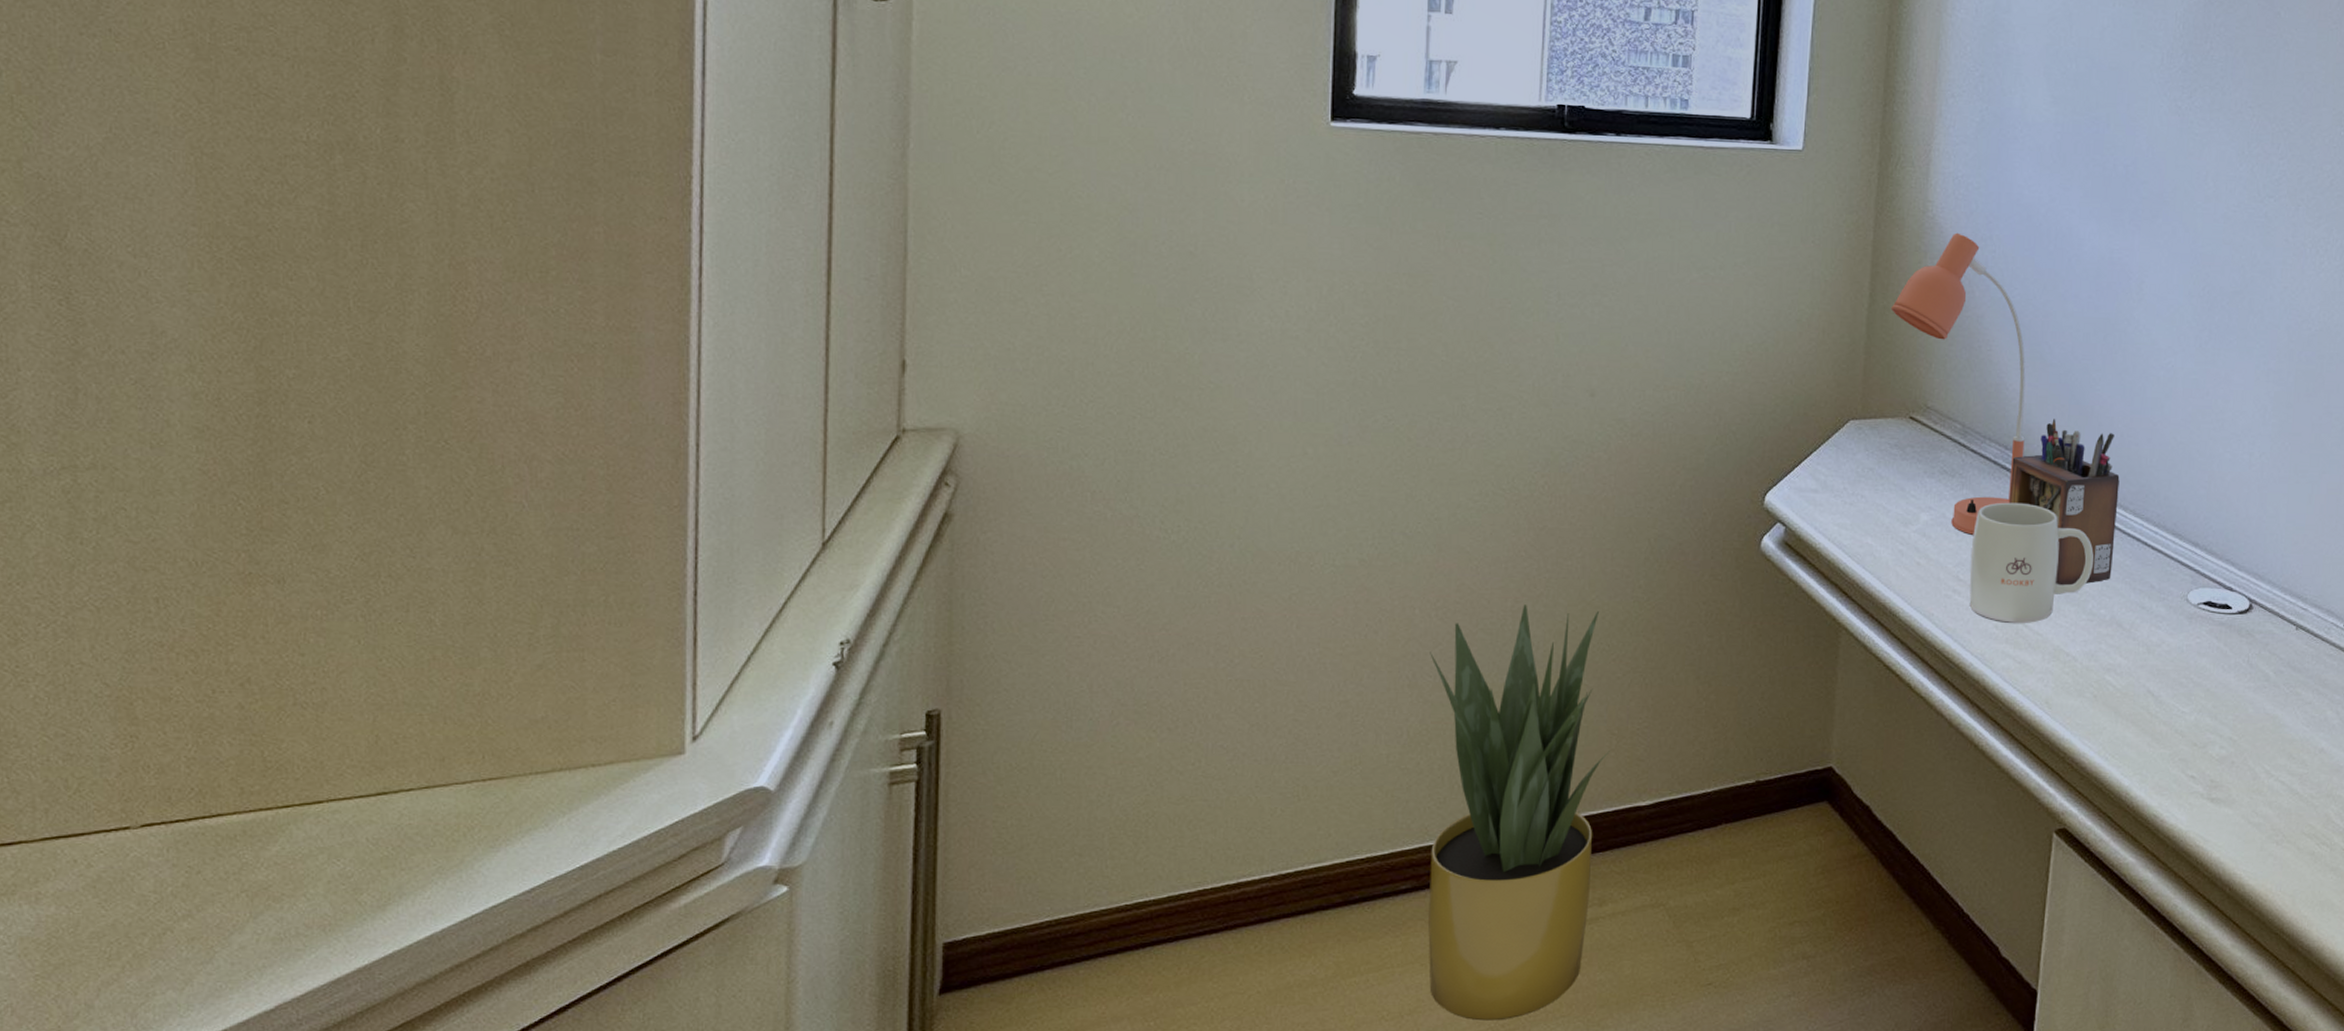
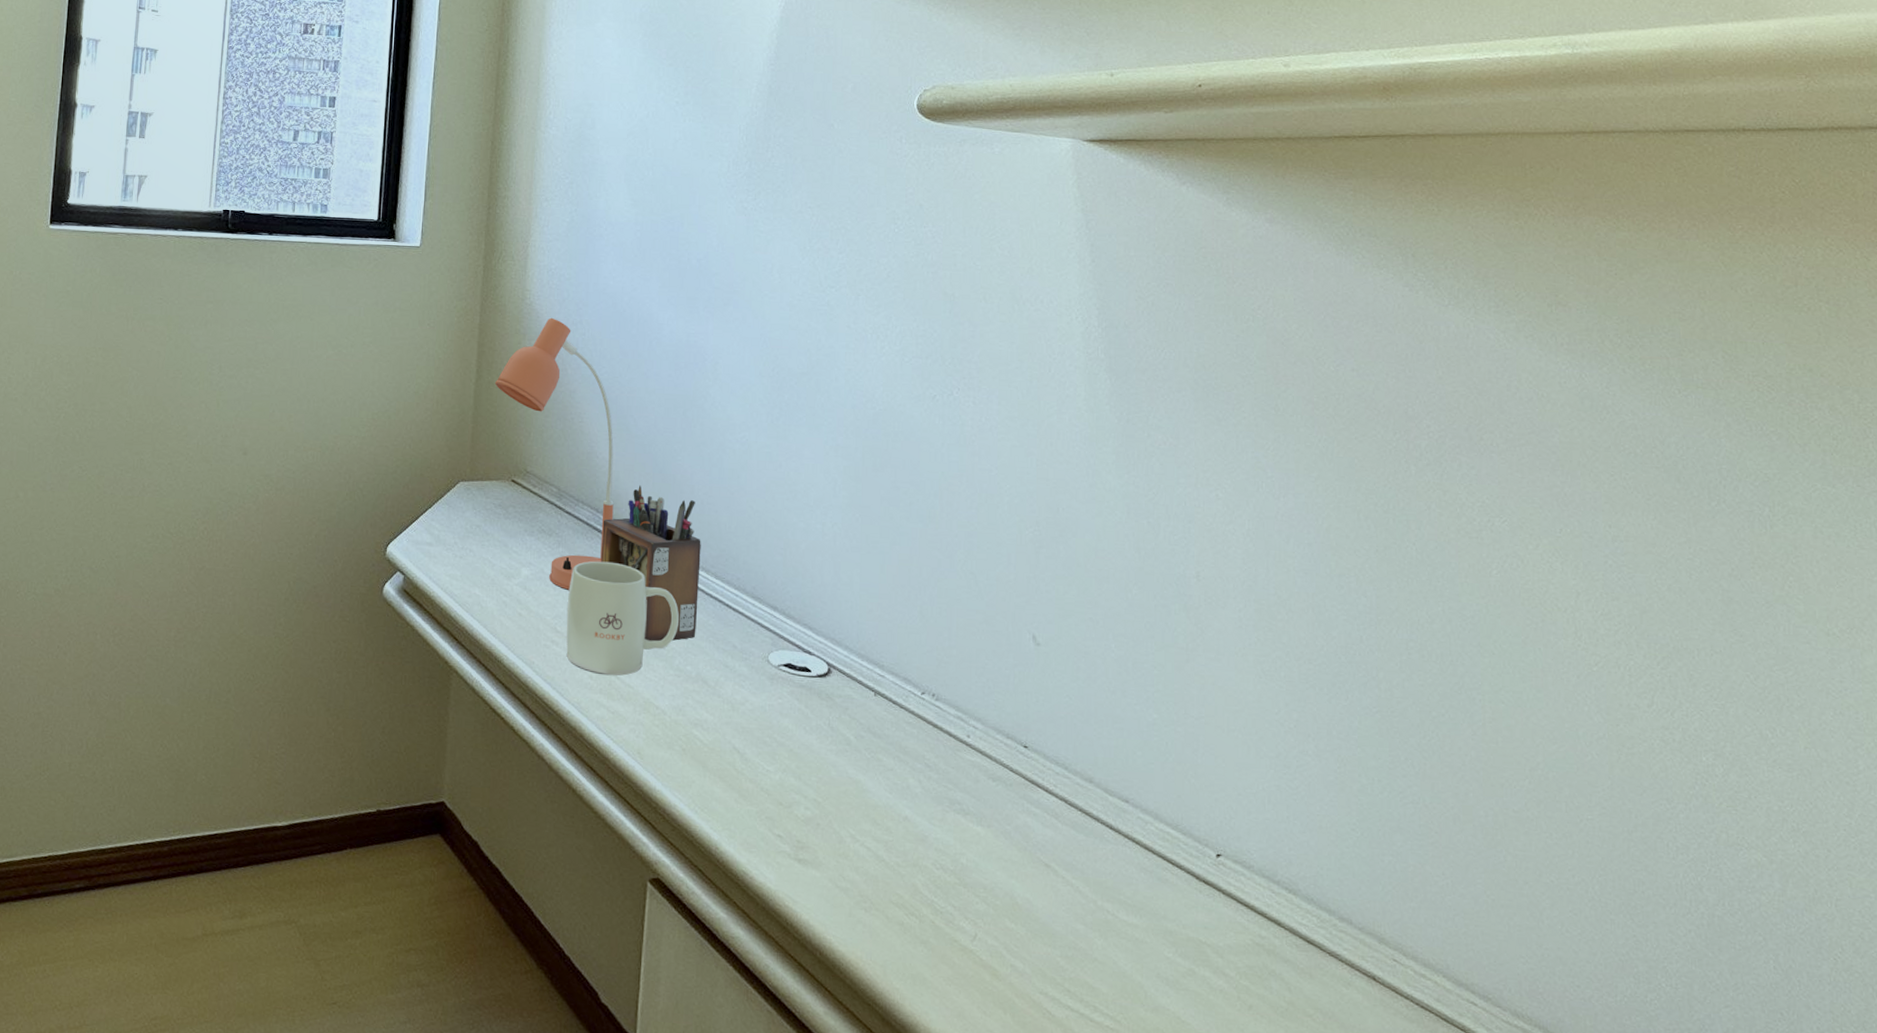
planter: present [1427,604,1610,1021] -> none [95,635,252,1020]

